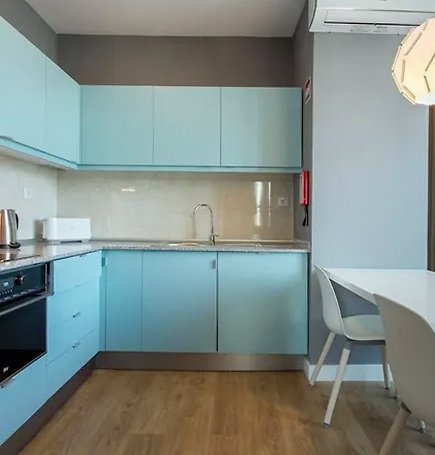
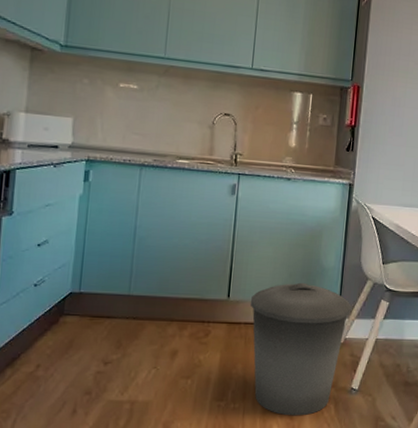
trash can: none [234,336,319,447] -> present [250,282,352,416]

